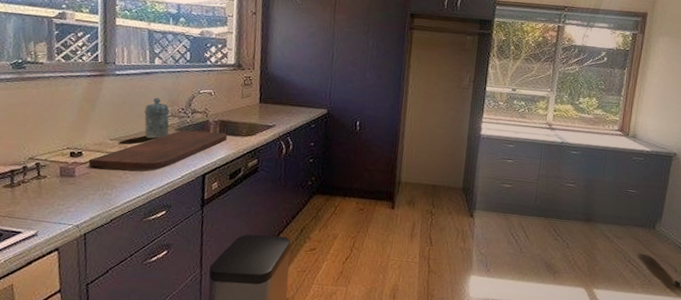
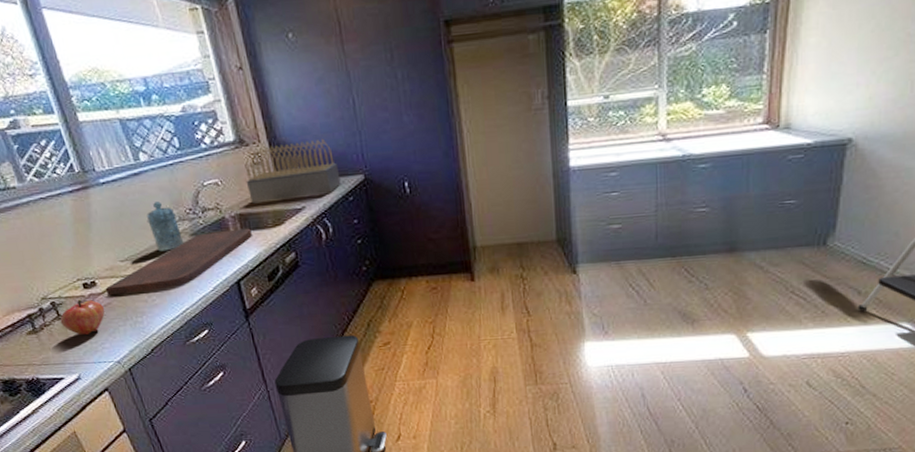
fruit: none [38,164,82,197] -> present [60,298,105,335]
architectural model: none [234,73,309,119] -> present [245,138,341,204]

